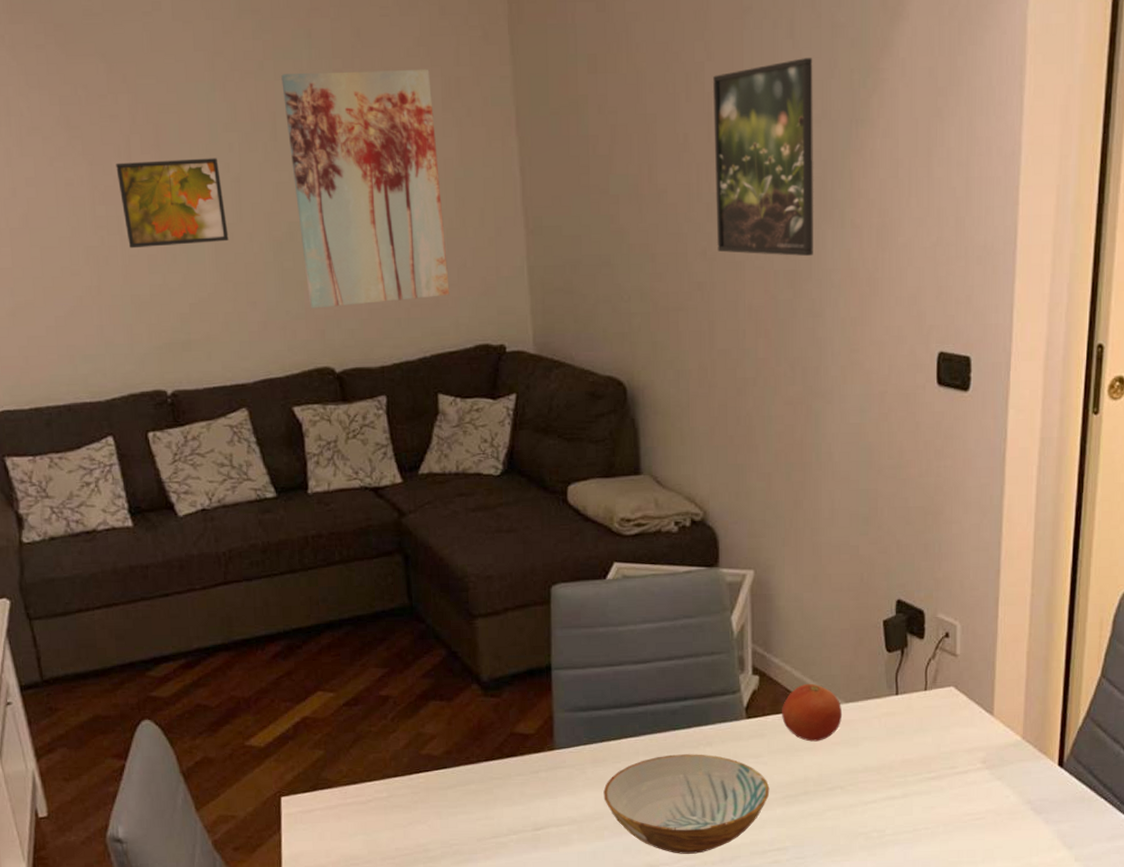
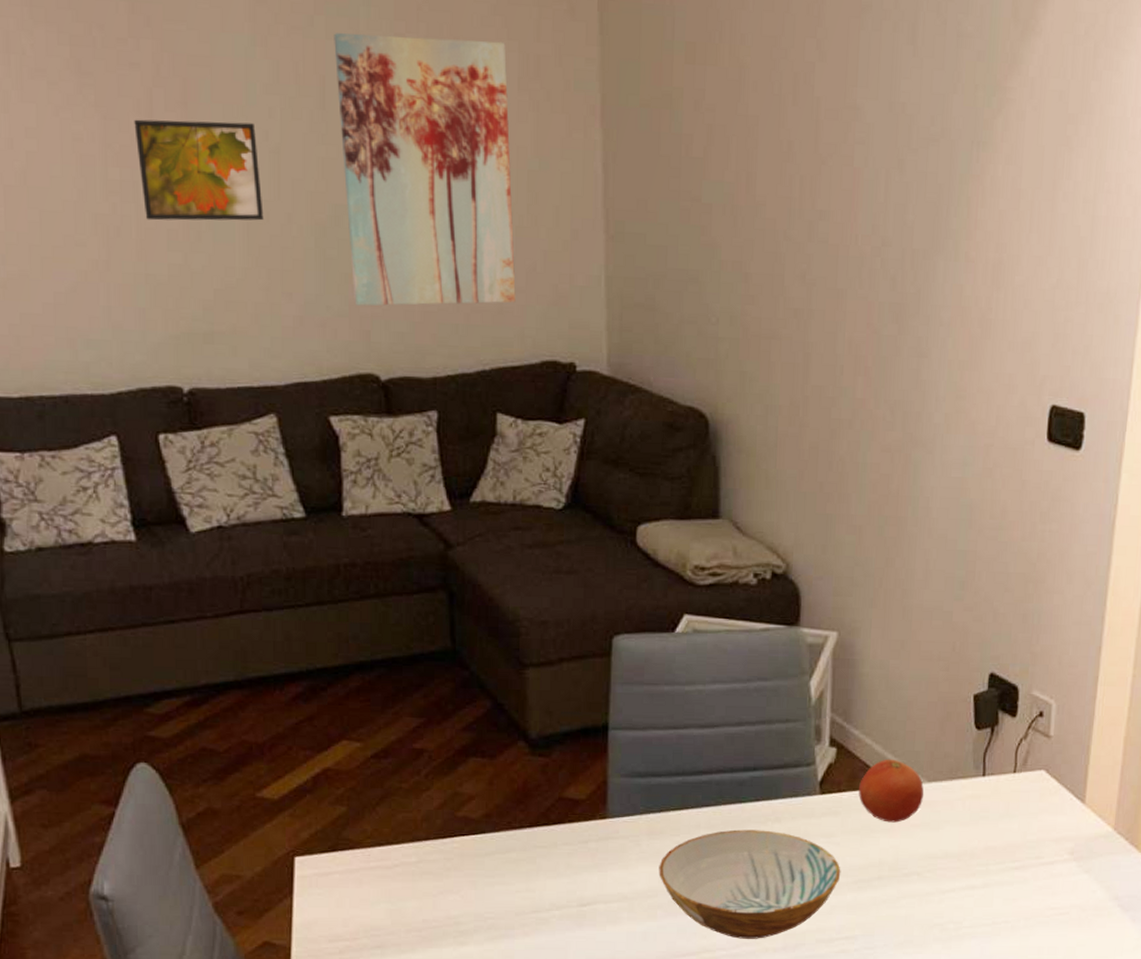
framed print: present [713,58,813,256] -> none [818,68,935,289]

